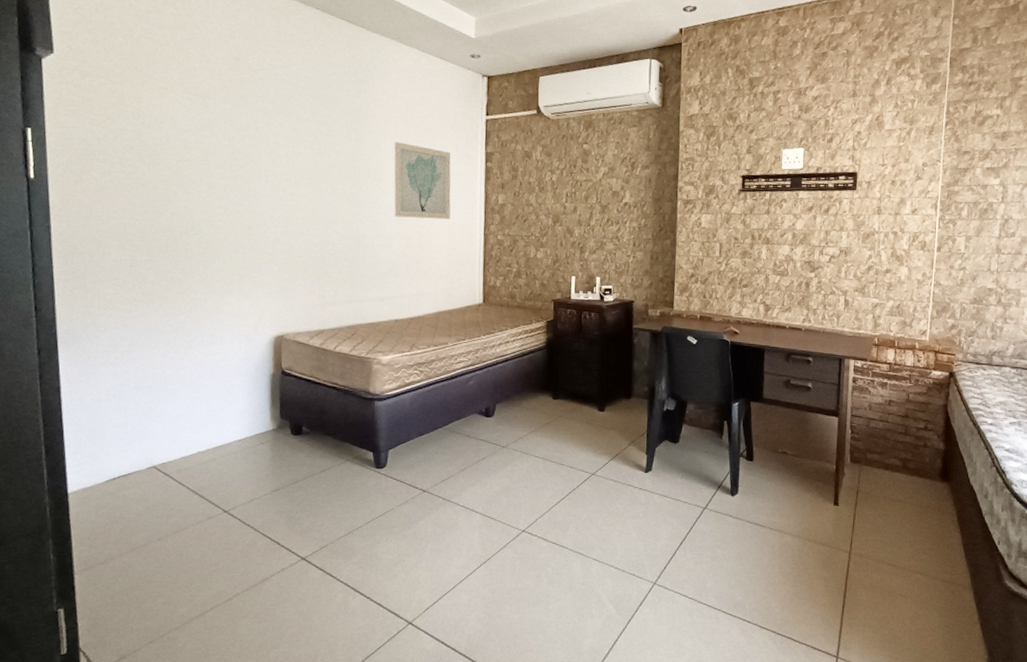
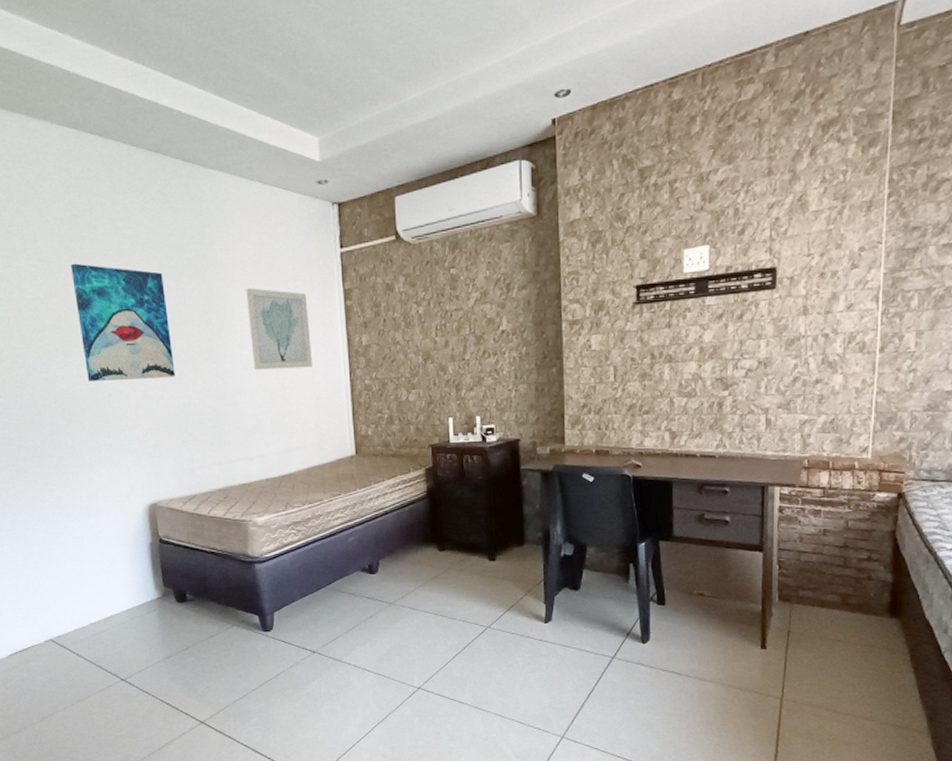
wall art: none [226,101,318,217] -> present [71,263,176,381]

